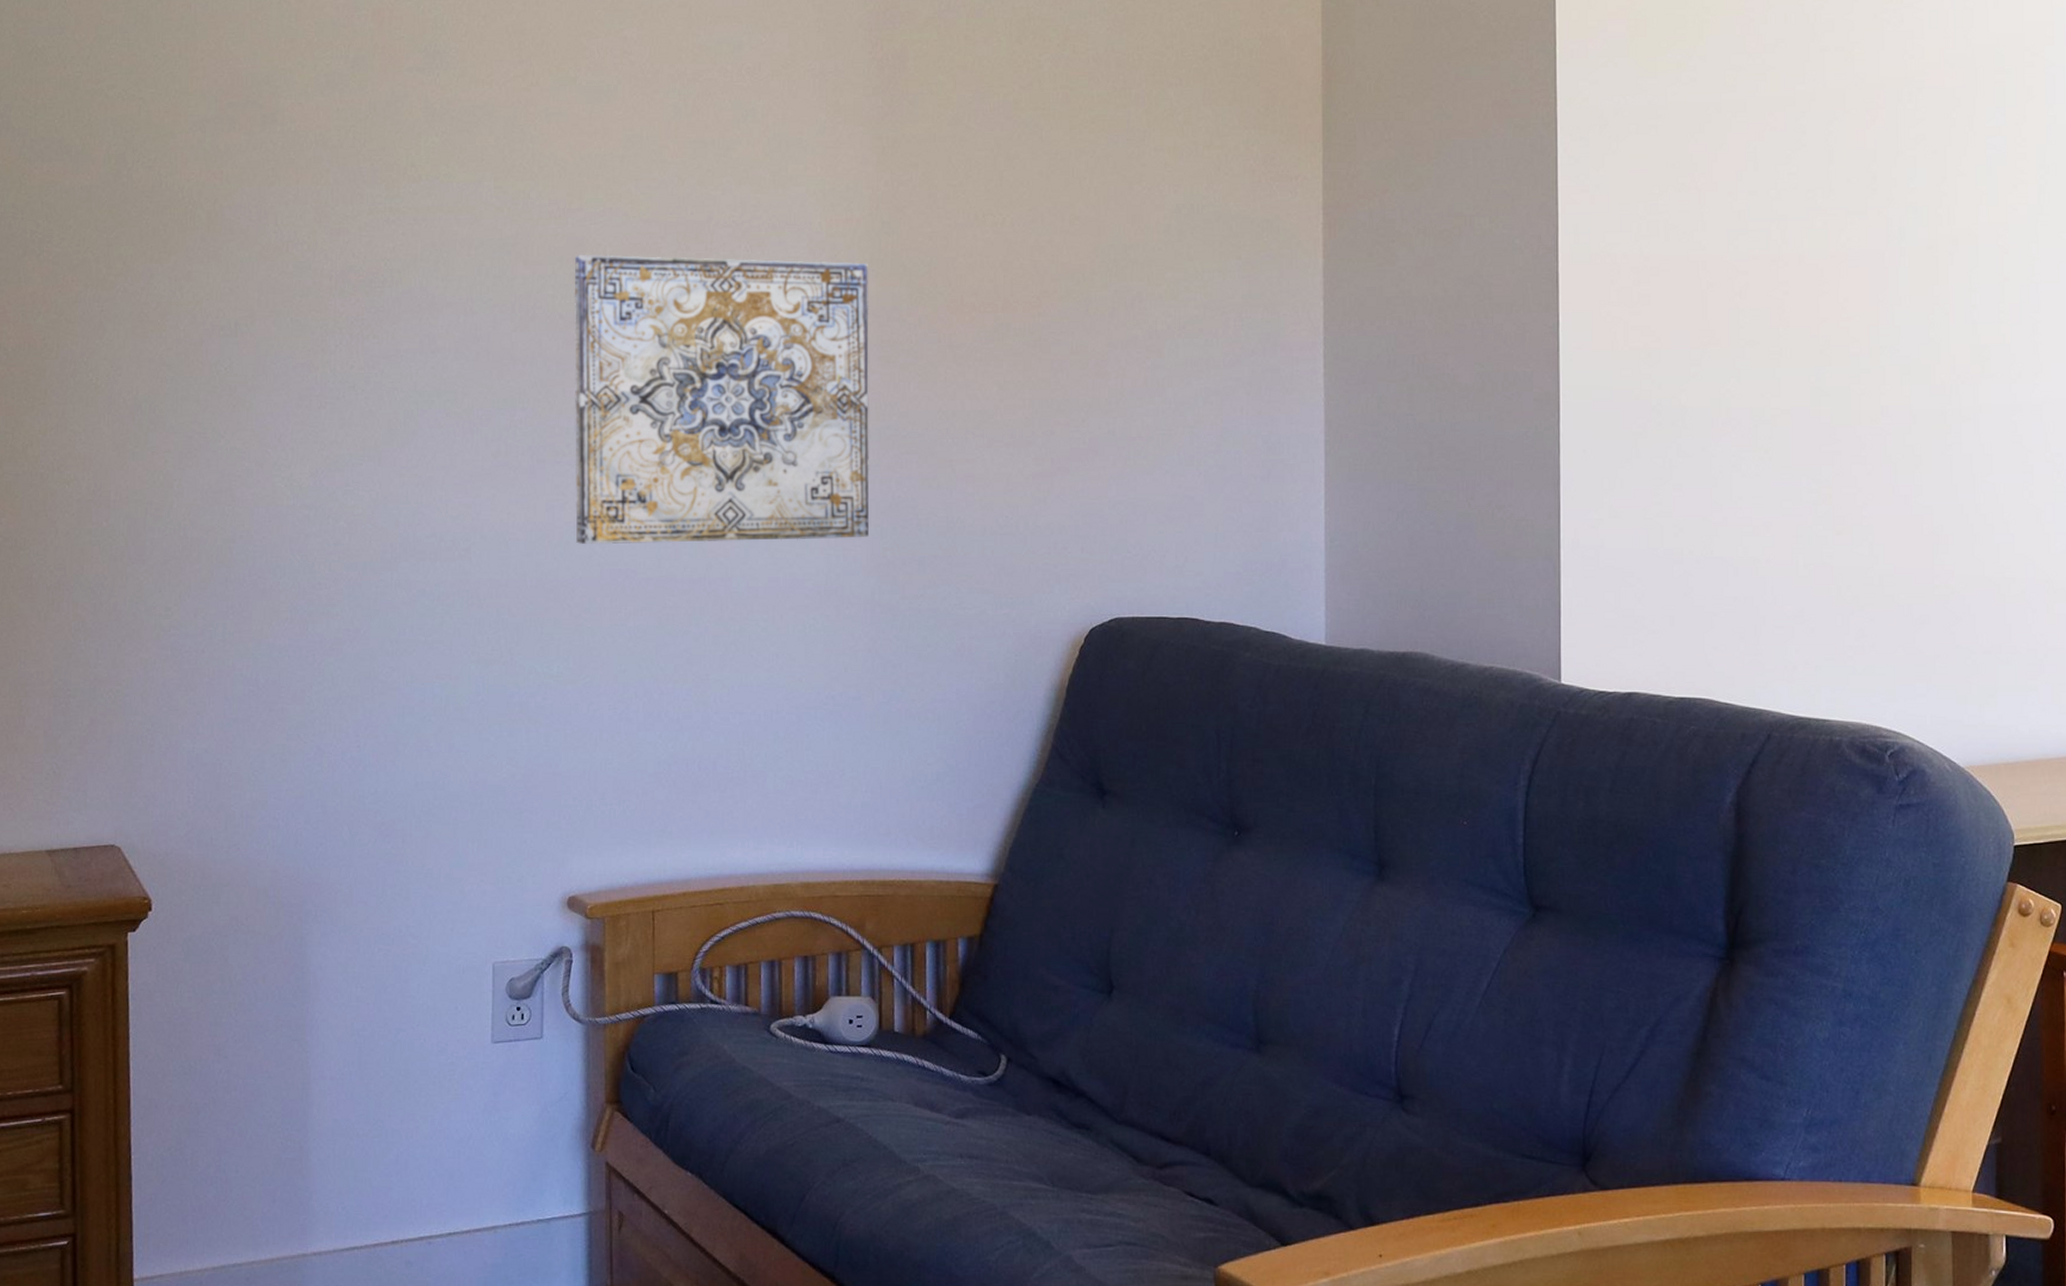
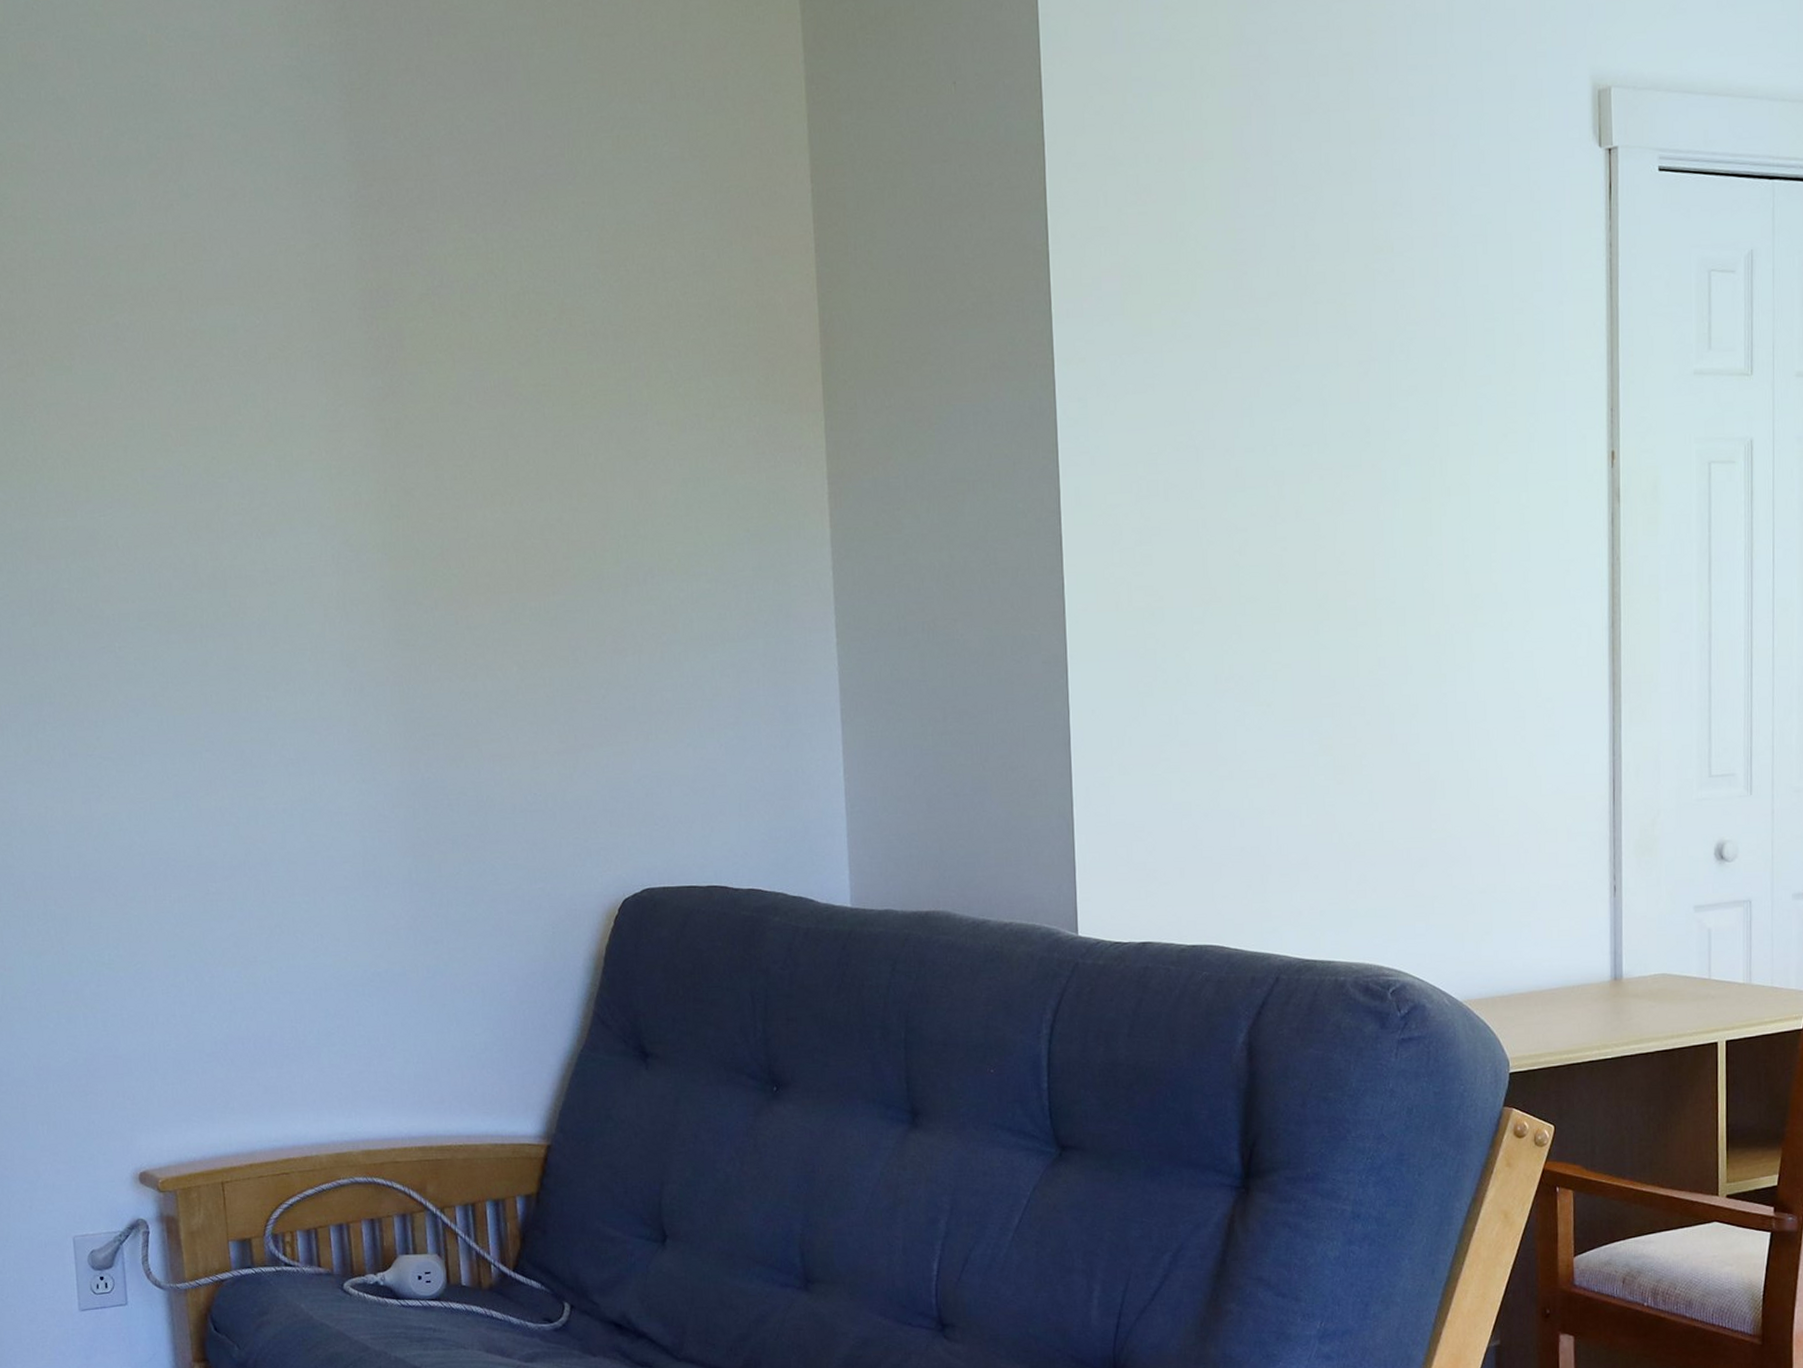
wall art: present [574,254,870,545] -> none [88,546,402,835]

